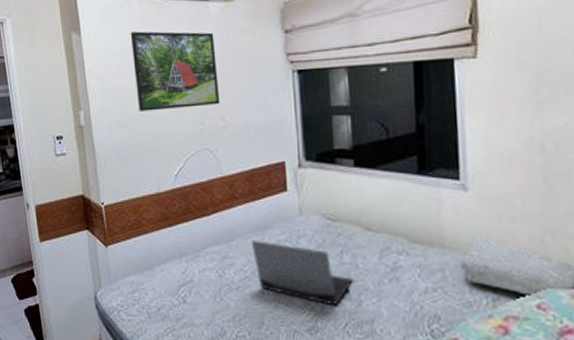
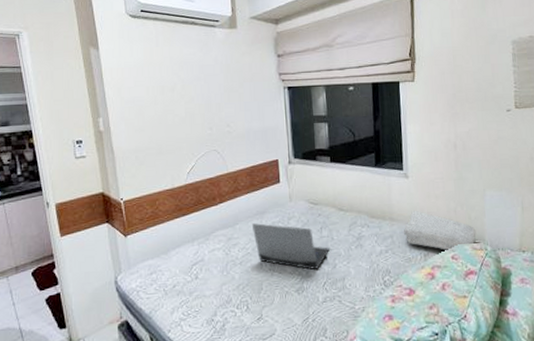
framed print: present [130,31,220,111] -> none [146,49,226,119]

